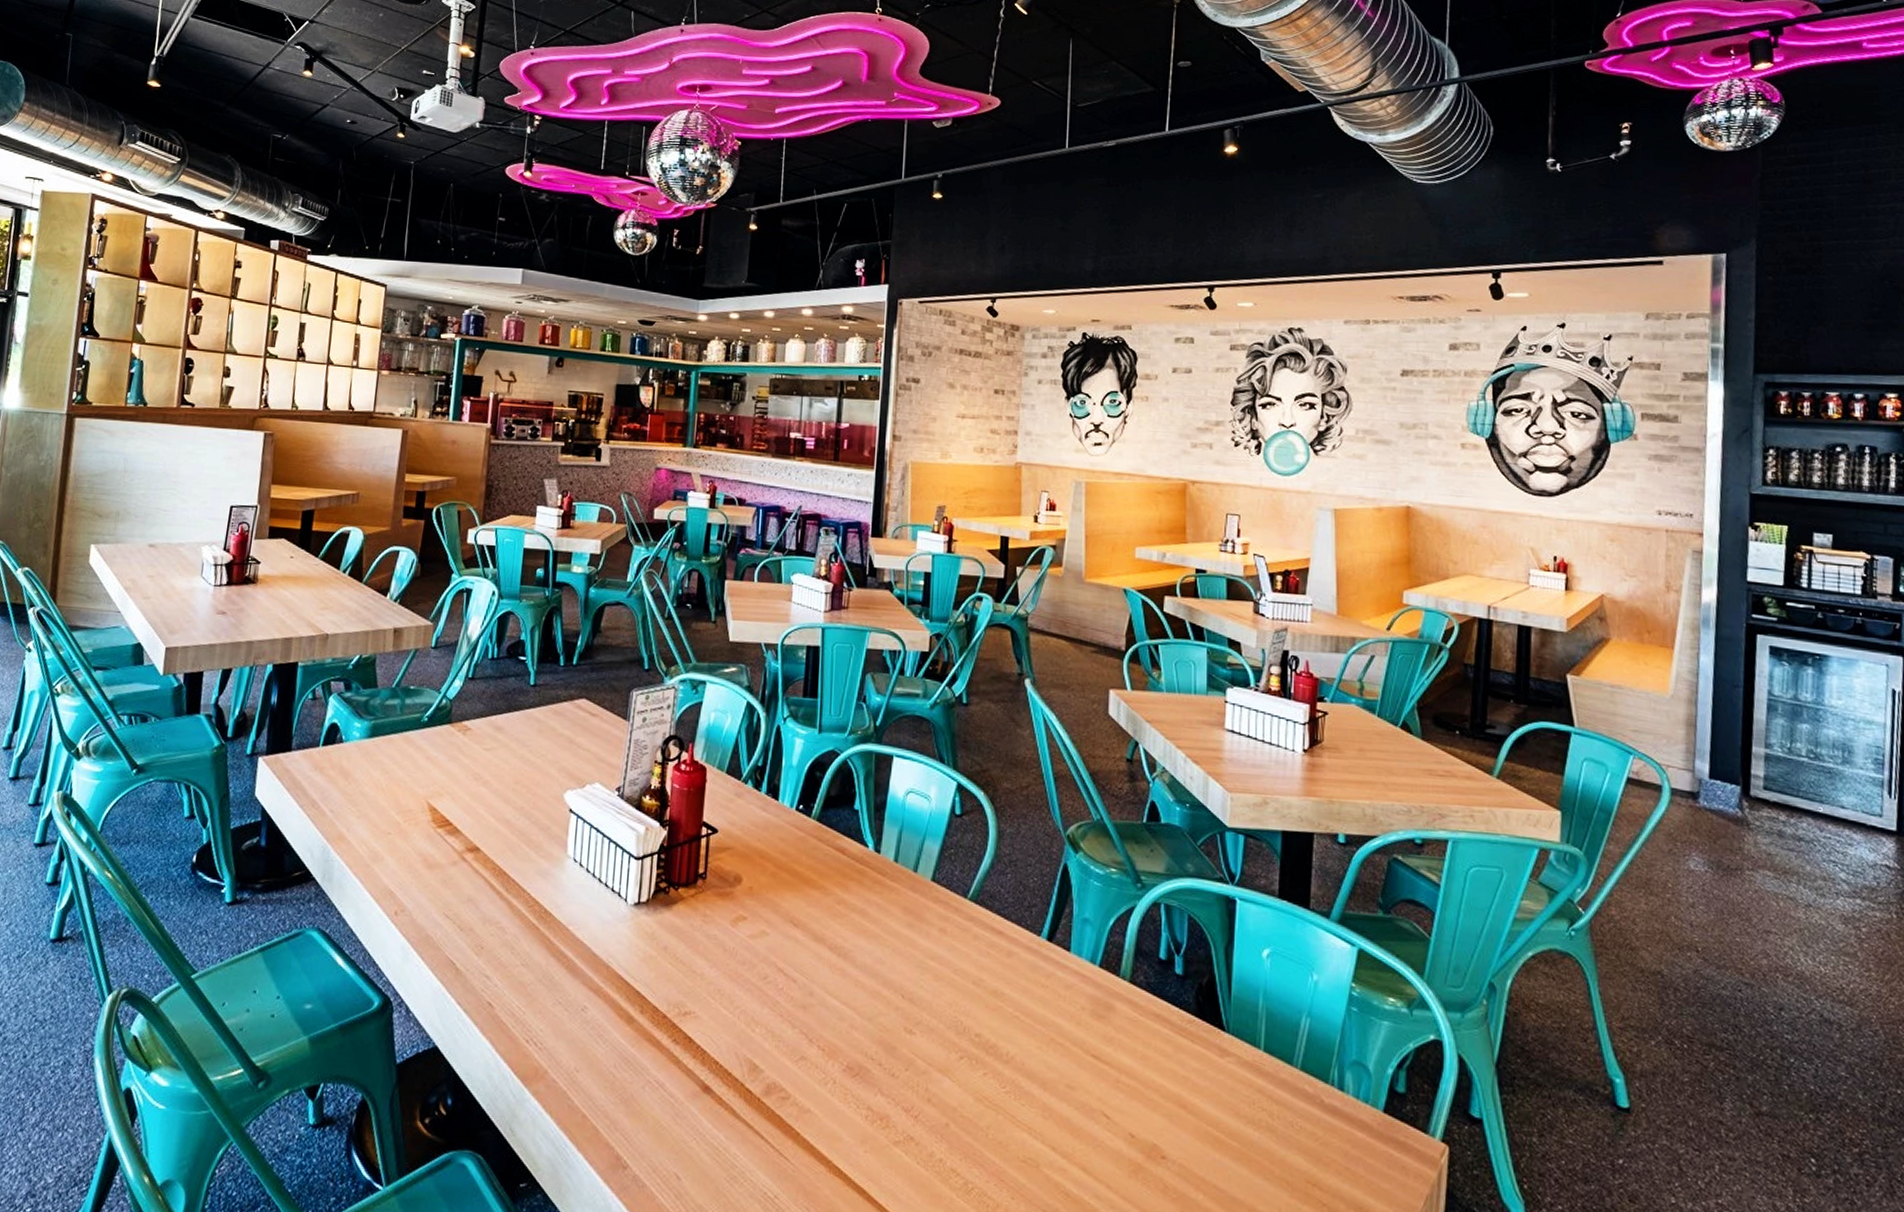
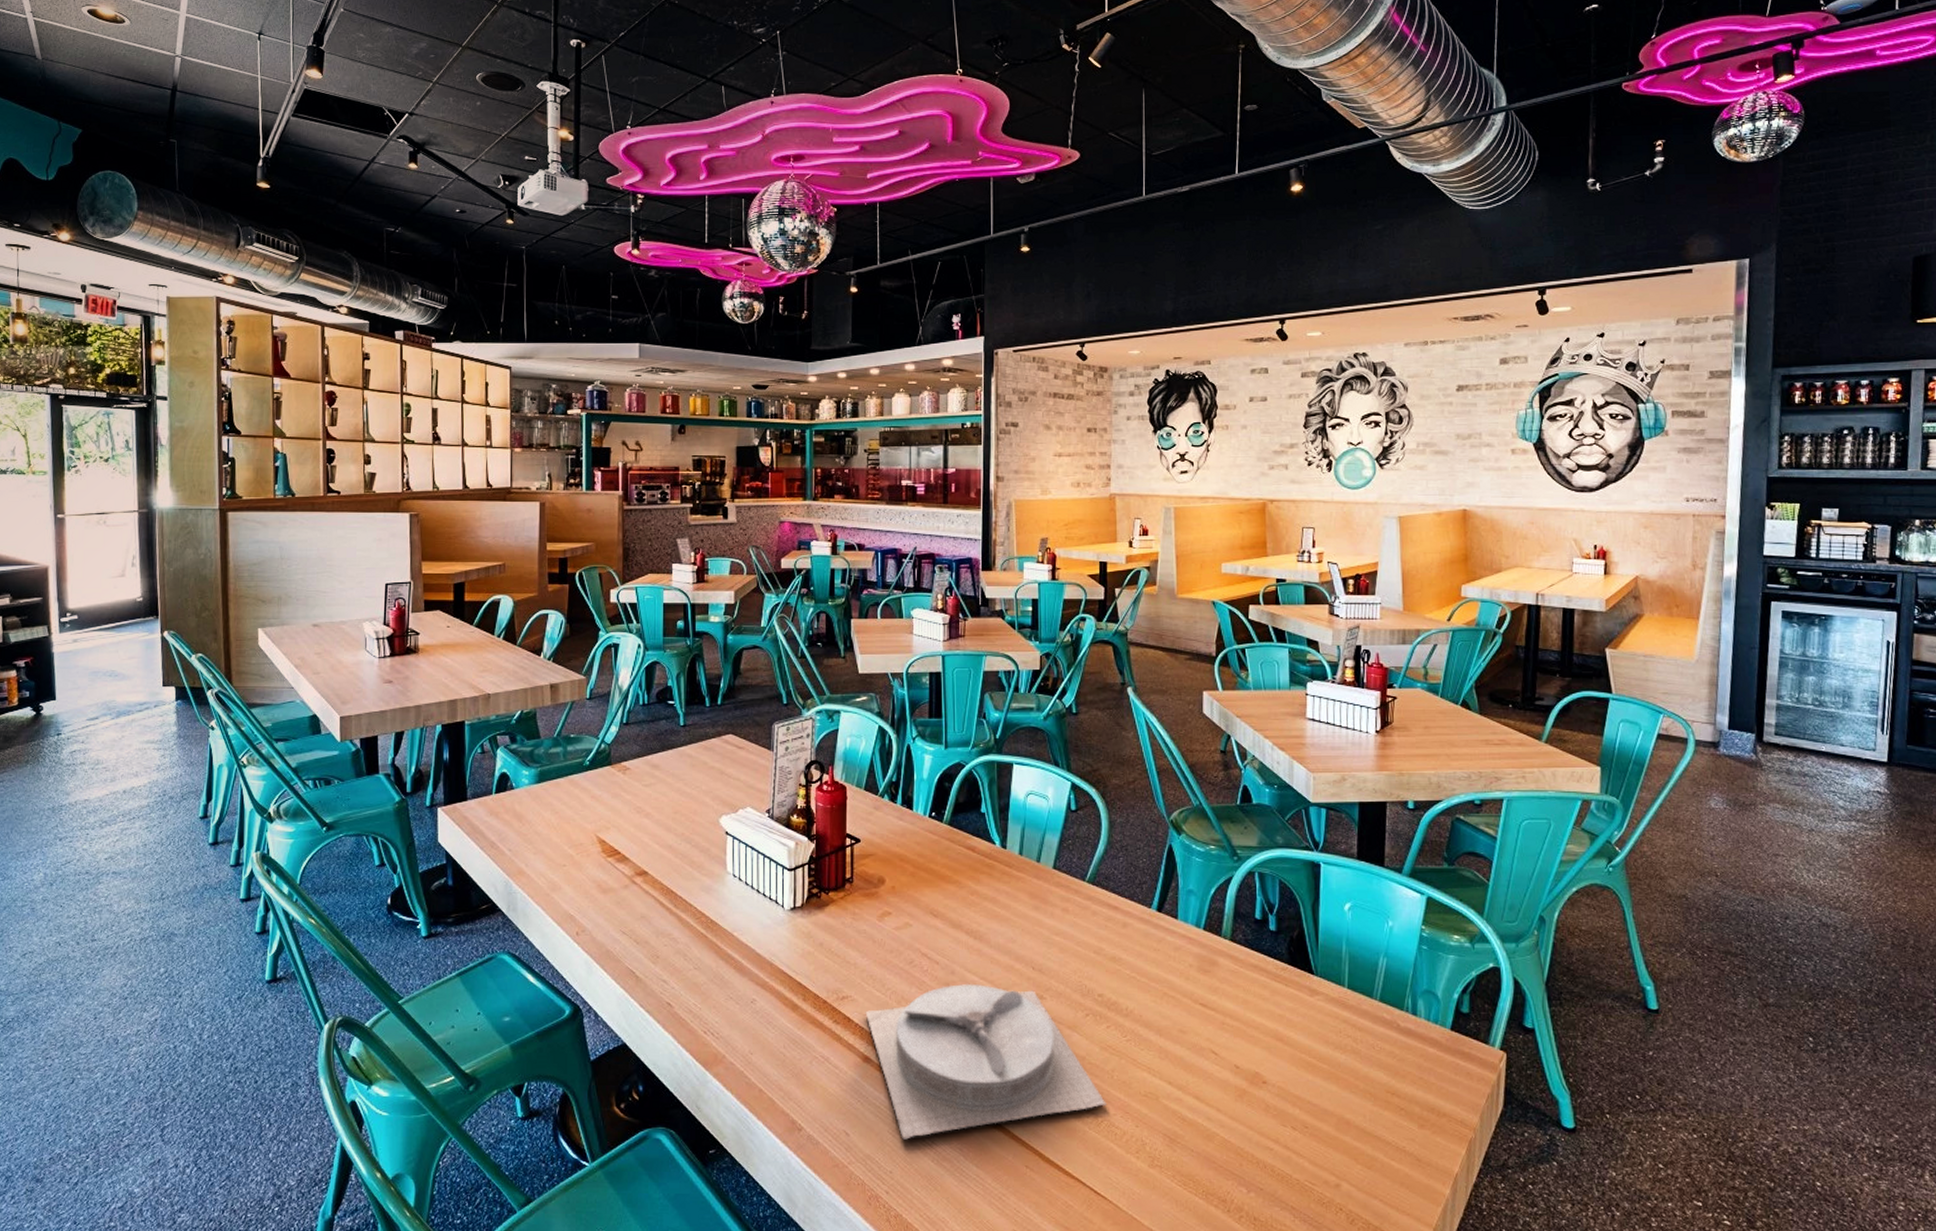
plate: none [709,1008,979,1191] -> present [865,983,1107,1140]

